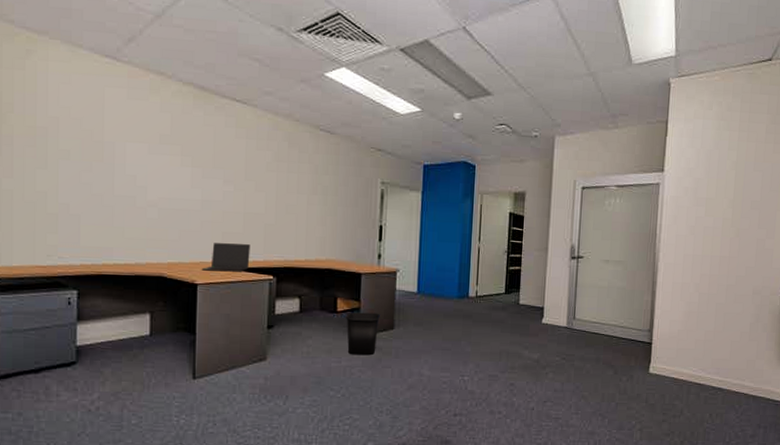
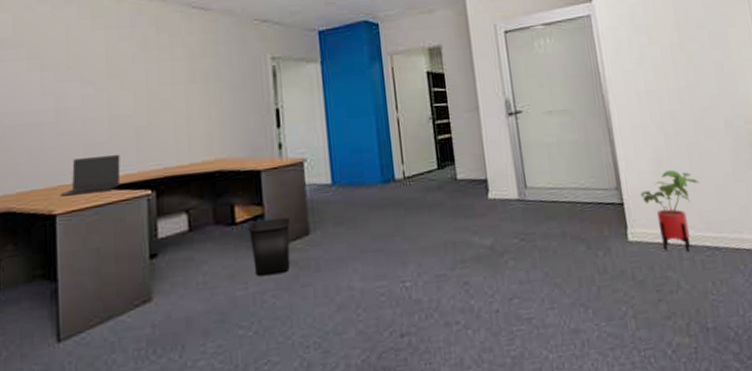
house plant: none [667,323,719,388] -> present [640,170,699,252]

